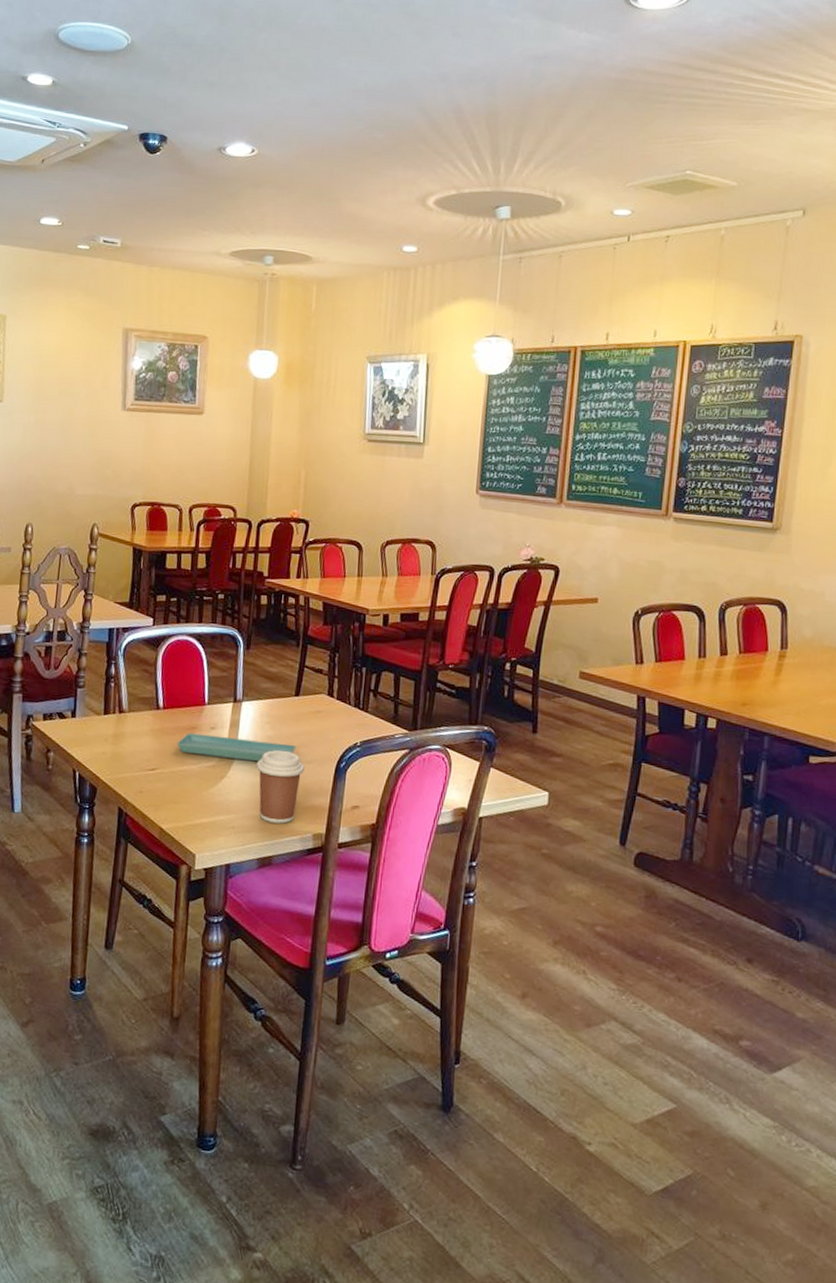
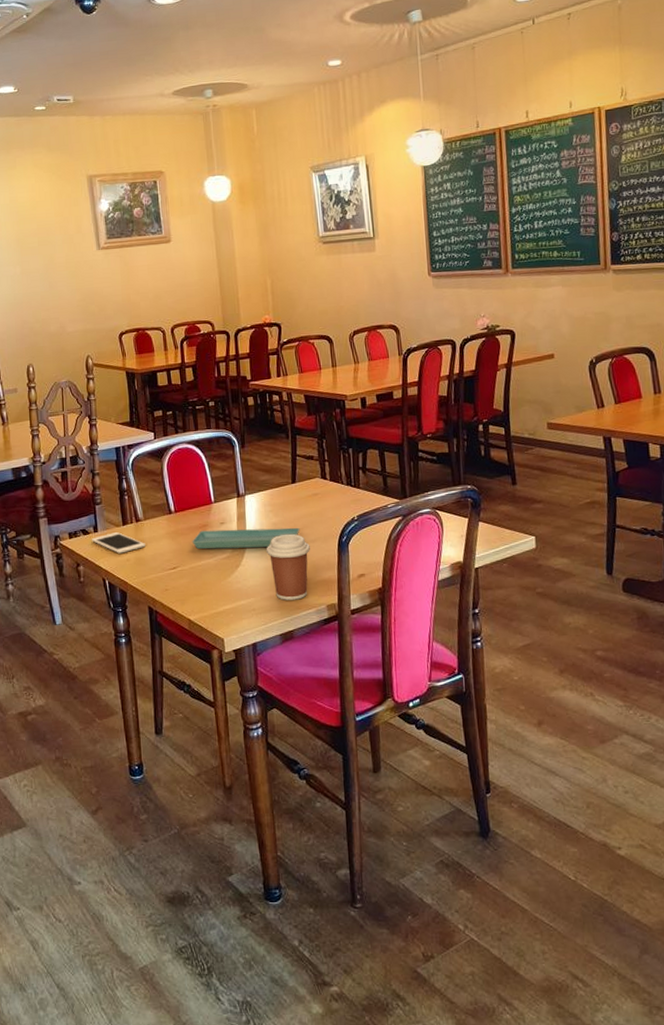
cell phone: none [67,721,126,745] -> present [91,532,145,554]

